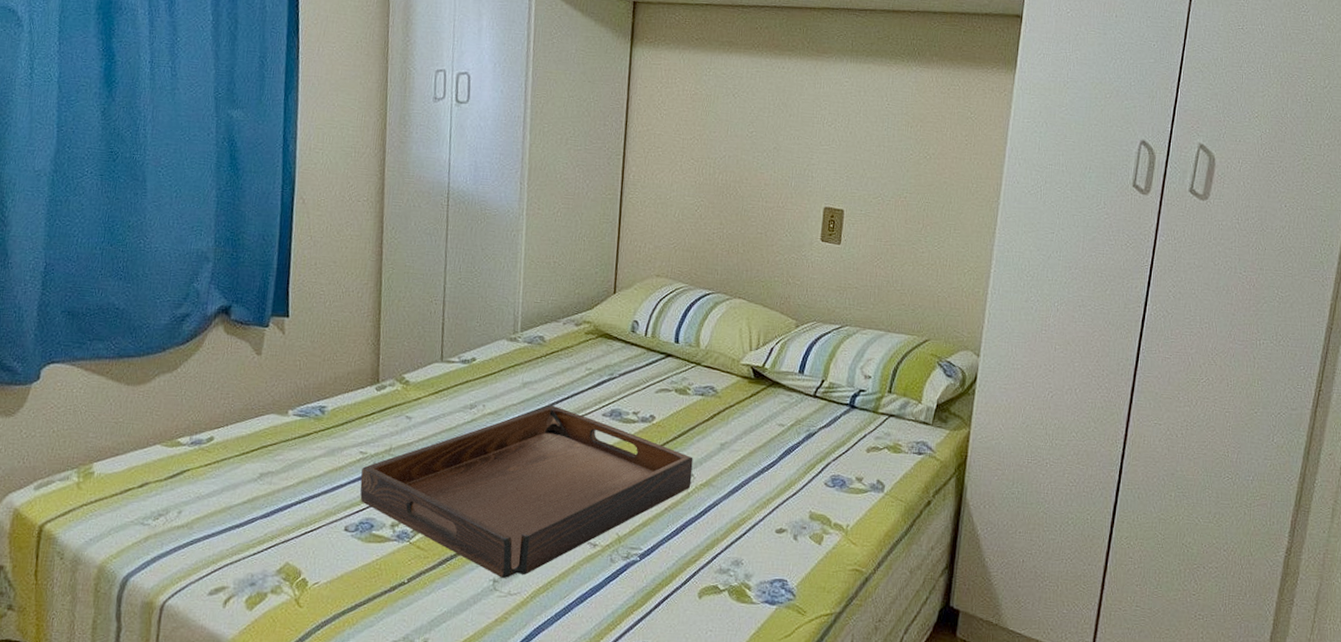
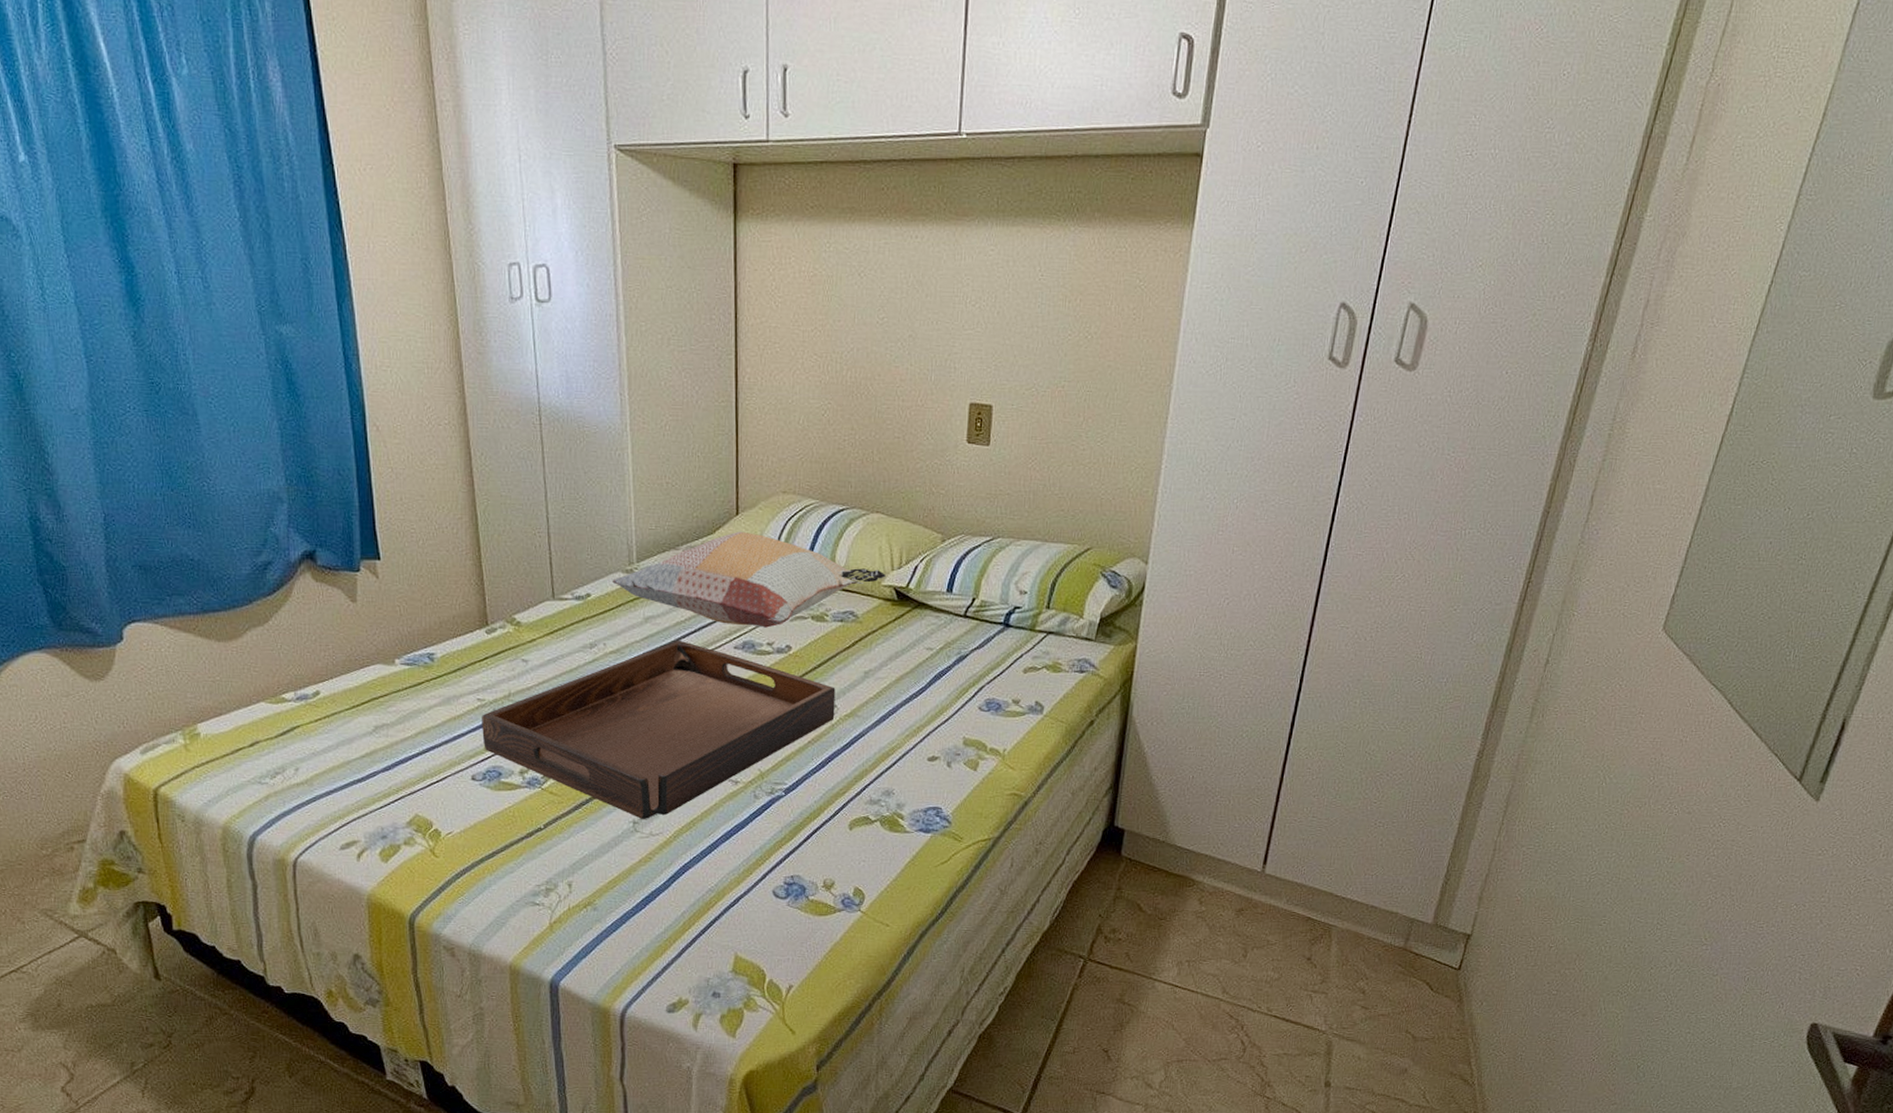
decorative pillow: none [497,308,744,398] -> present [612,531,886,628]

